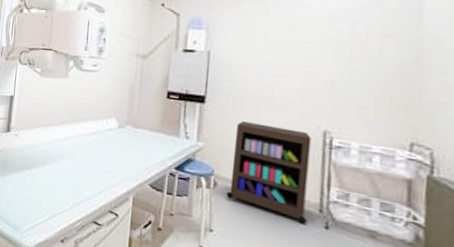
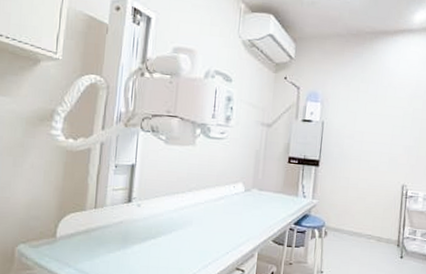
storage cabinet: present [226,121,312,224] -> none [334,180,394,257]

